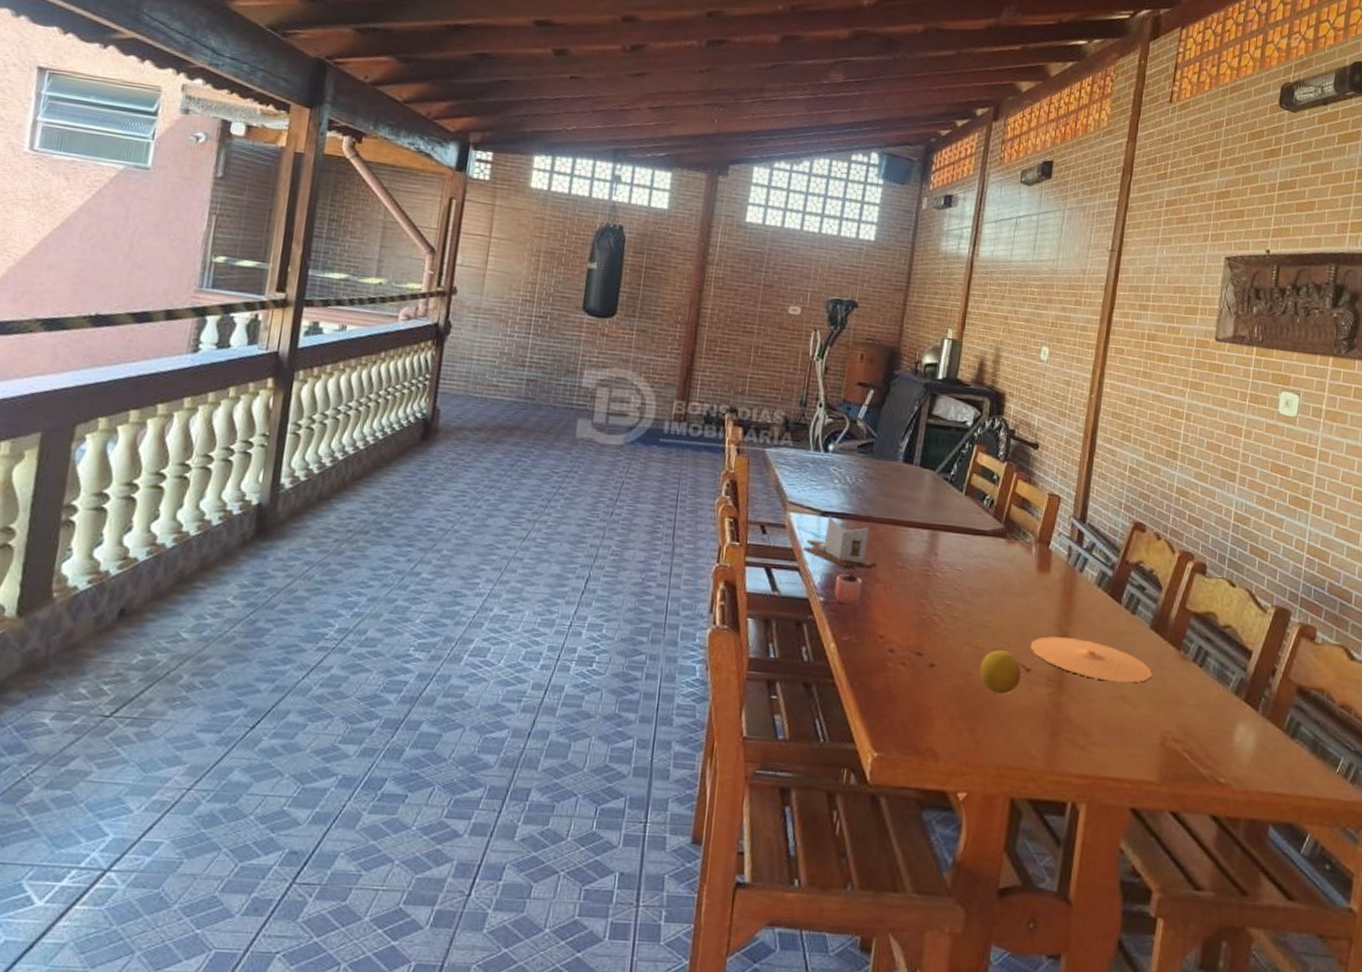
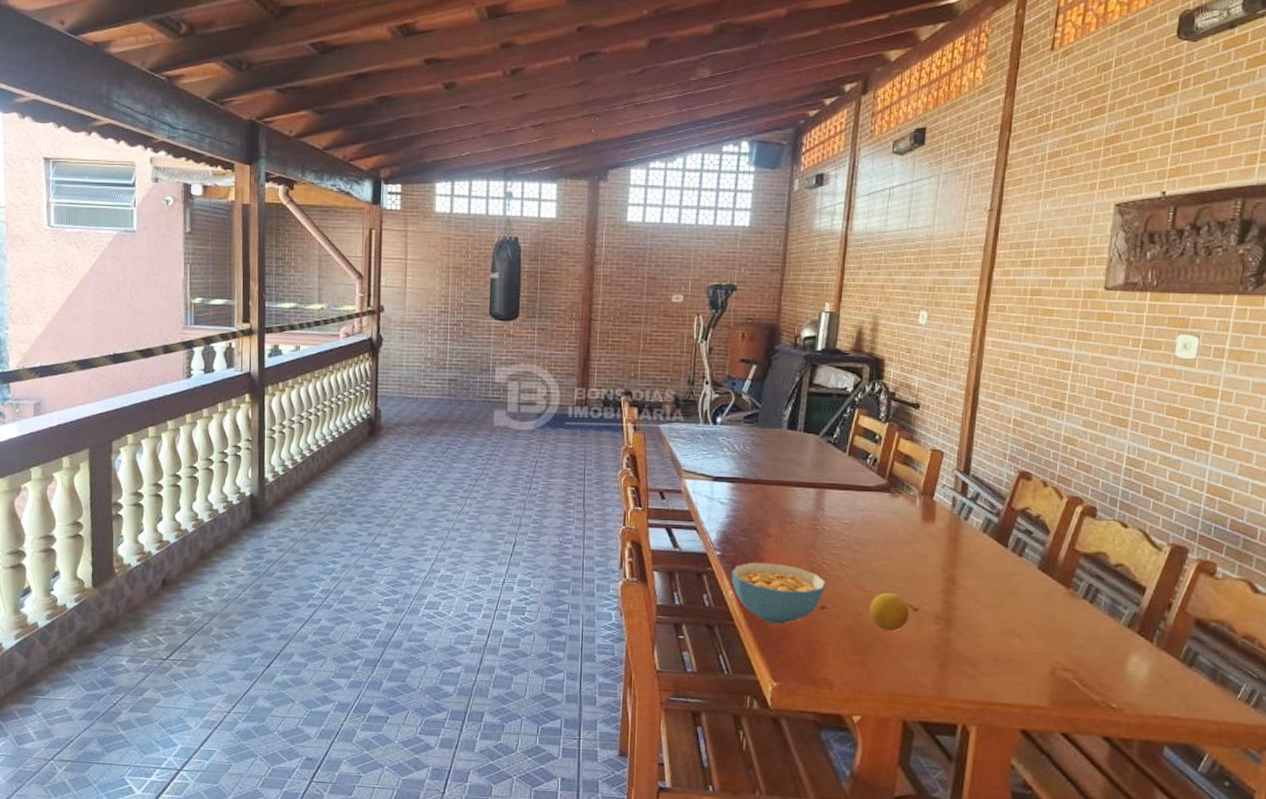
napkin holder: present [803,516,877,569] -> none [699,481,768,526]
cocoa: present [834,558,863,606] -> none [729,516,755,558]
cereal bowl: none [834,610,936,685] -> present [731,562,826,625]
plate: present [1030,636,1152,683] -> none [917,579,1041,619]

